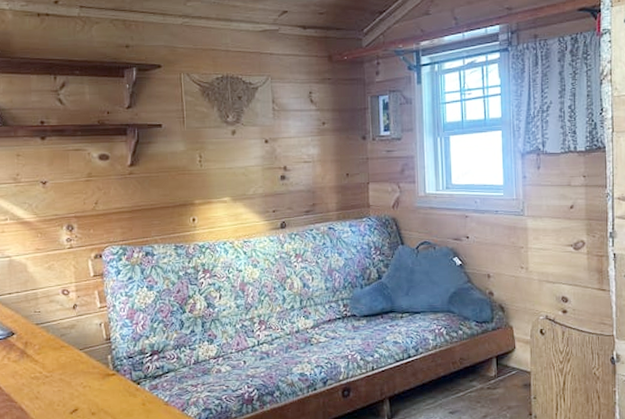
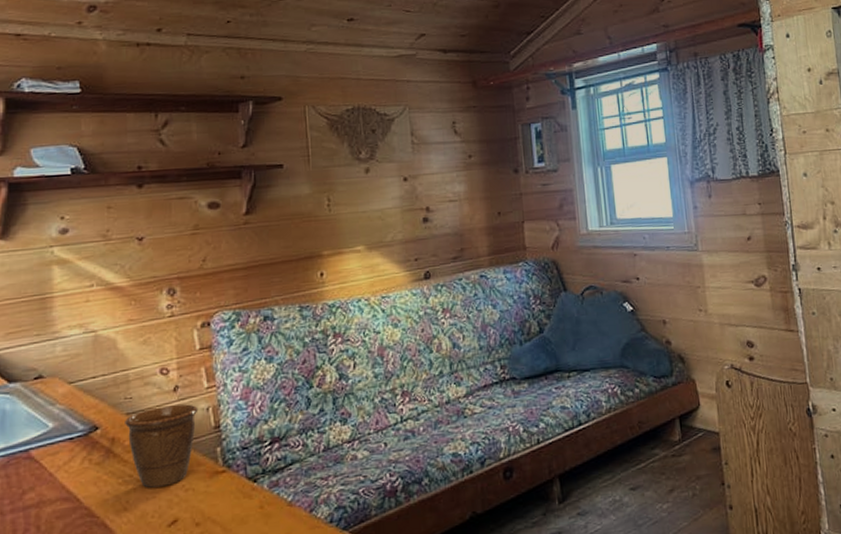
mug: none [35,319,93,383] -> present [125,404,198,488]

